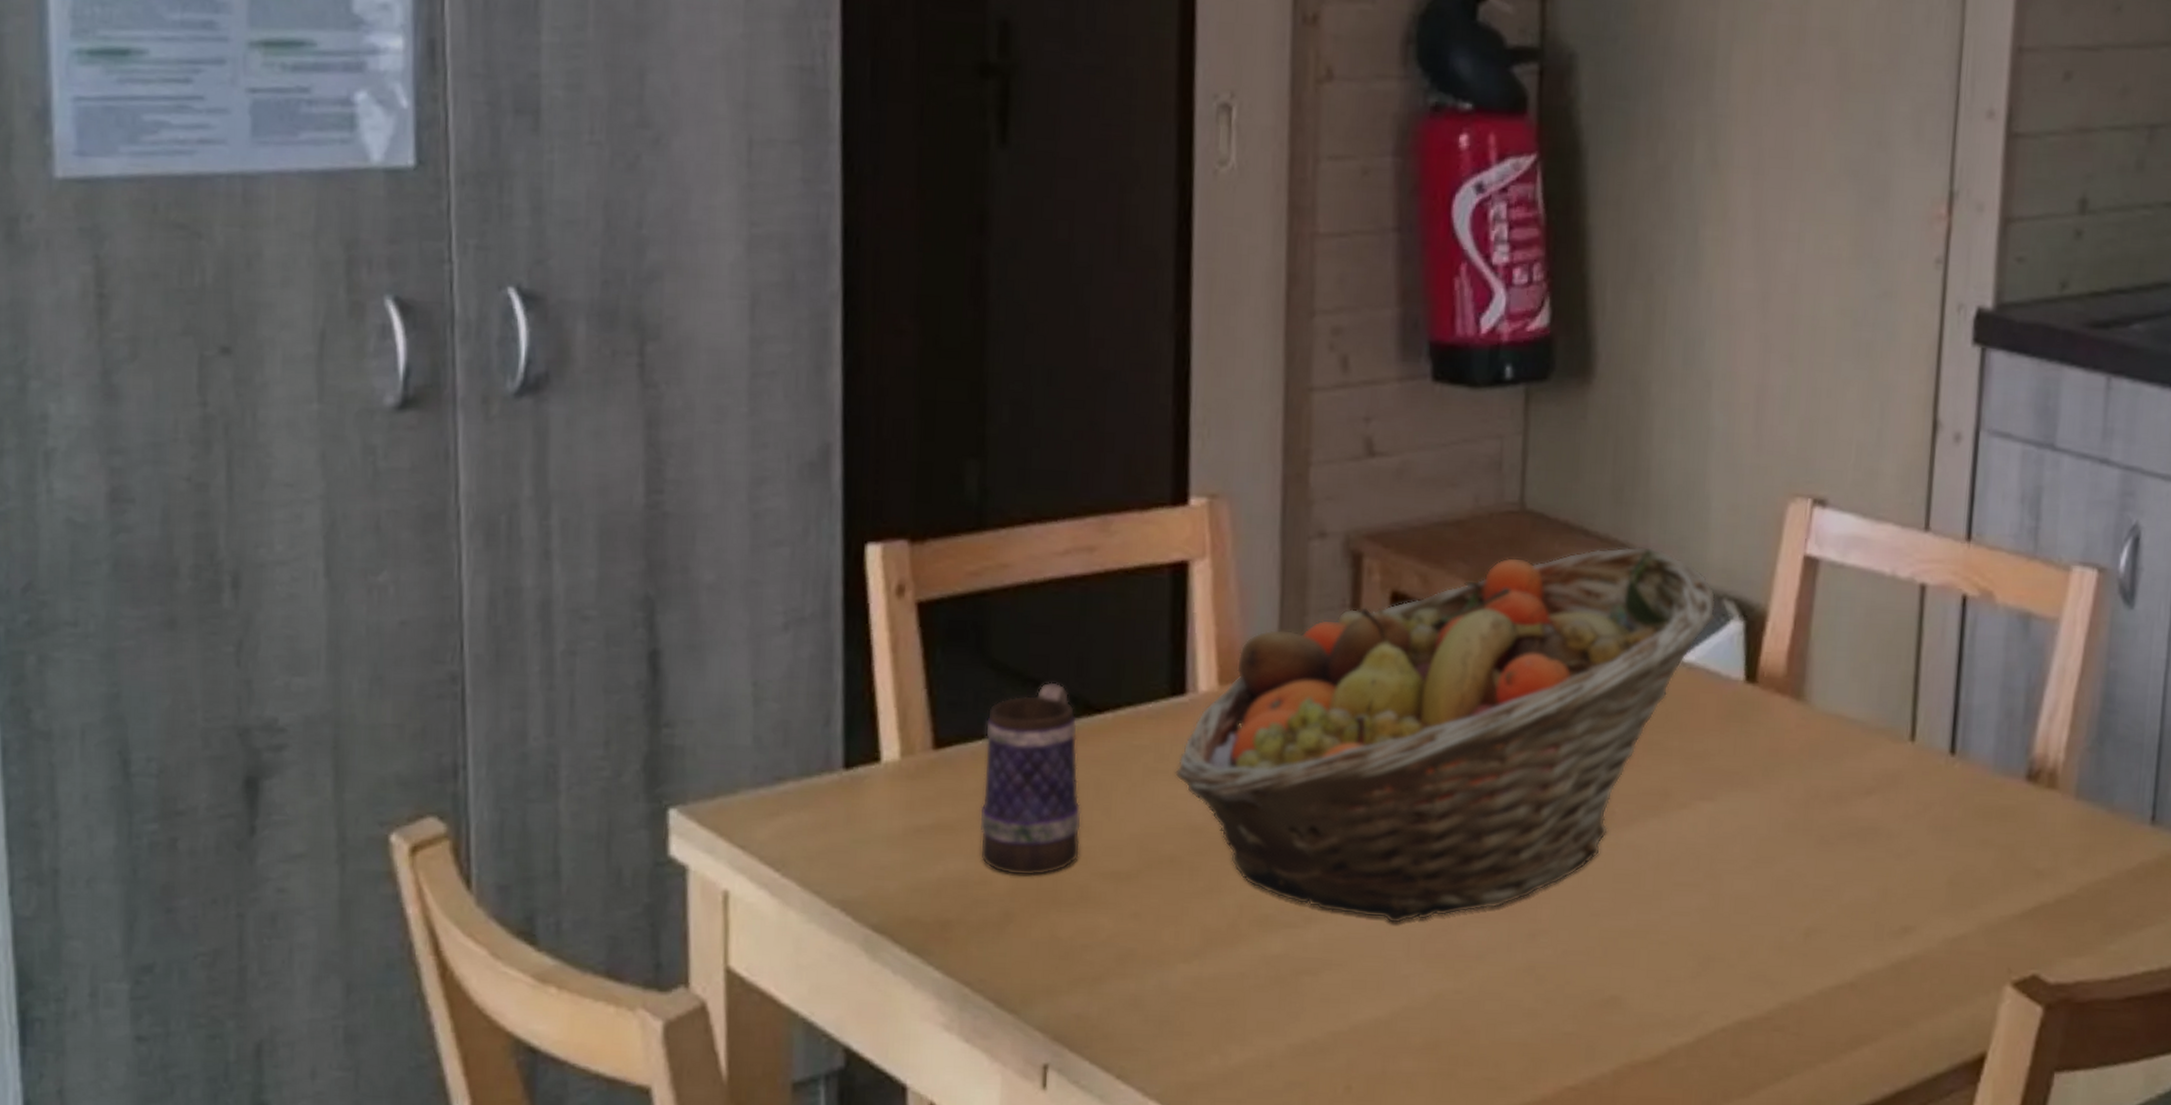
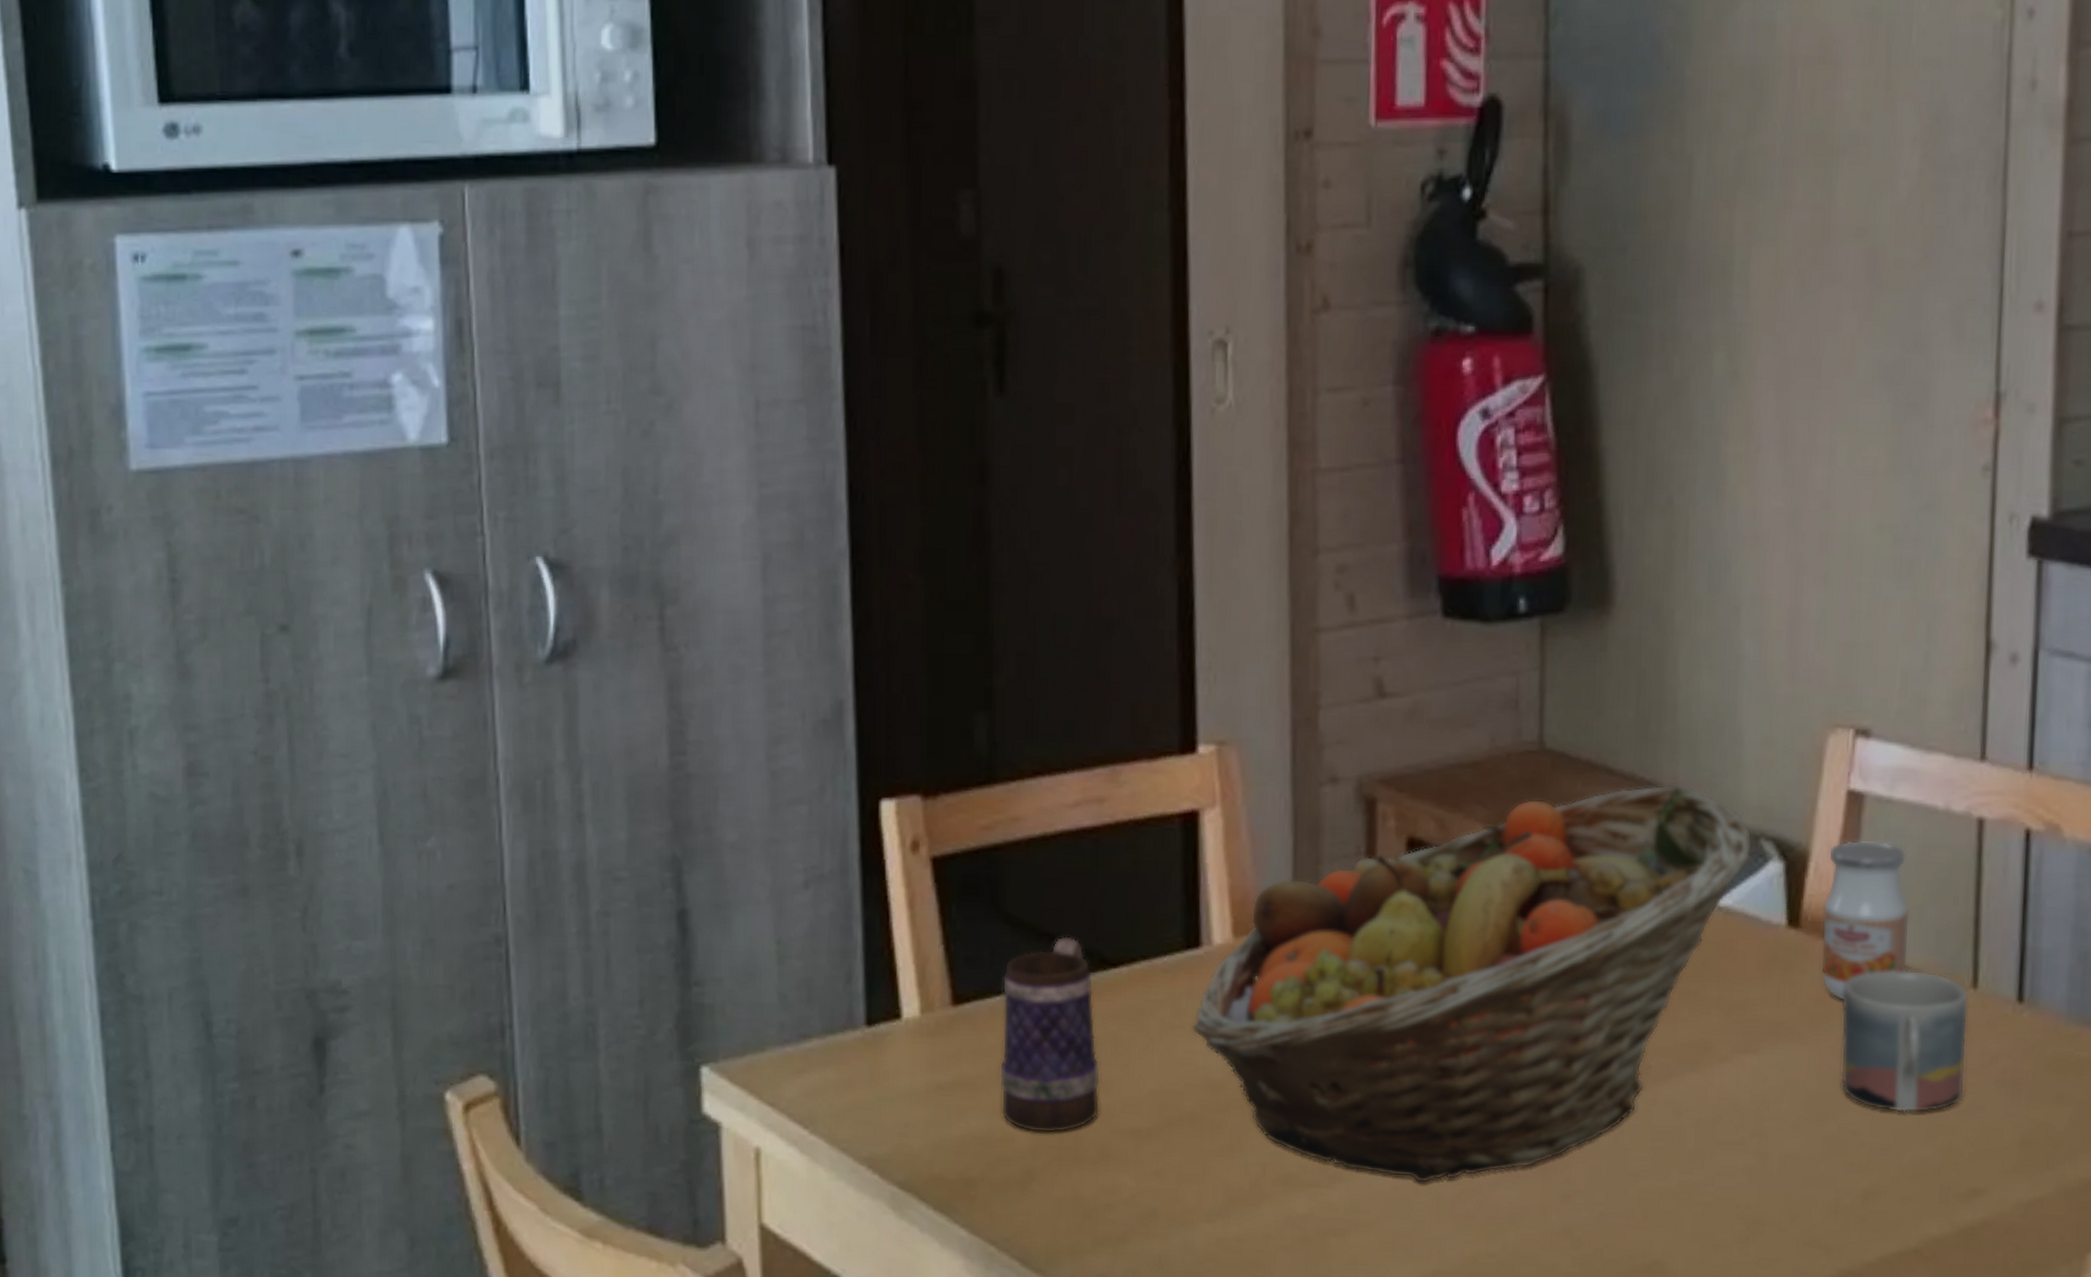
jam jar: none [1774,602,1857,752] -> present [1820,840,1910,1001]
mug: none [1789,723,1908,856] -> present [1840,970,1970,1113]

